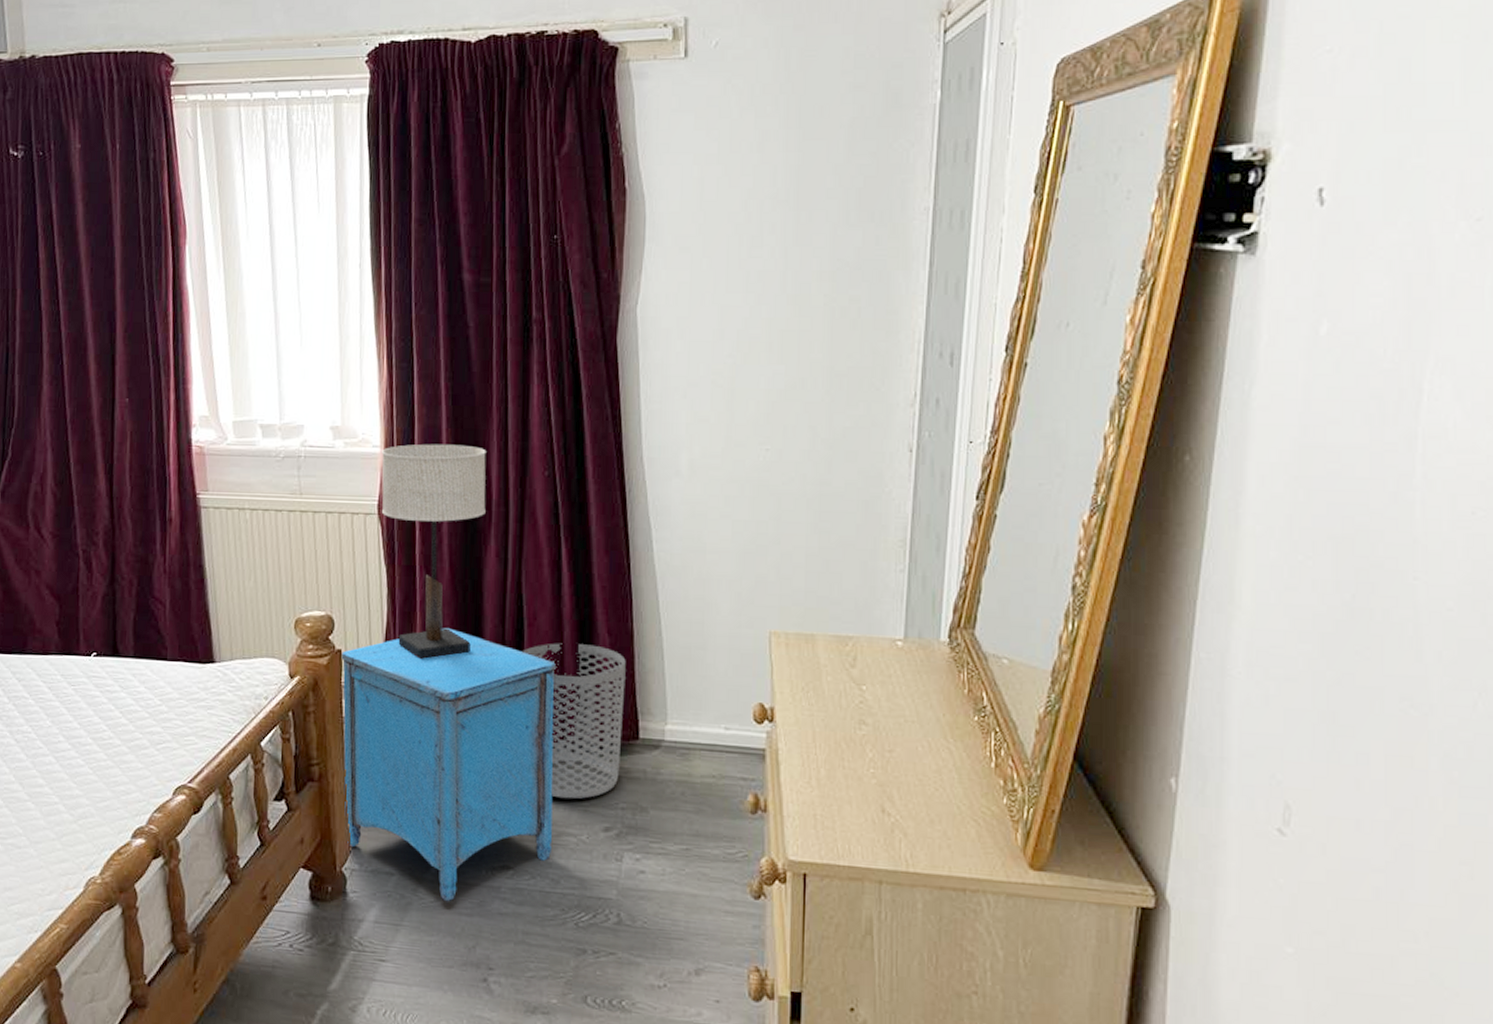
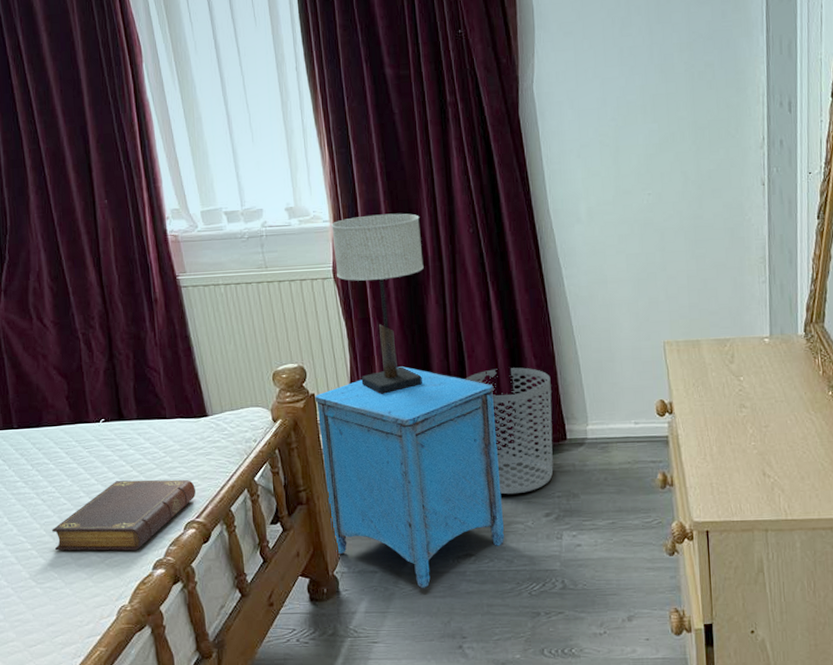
book: none [22,727,191,812] -> present [52,479,196,551]

